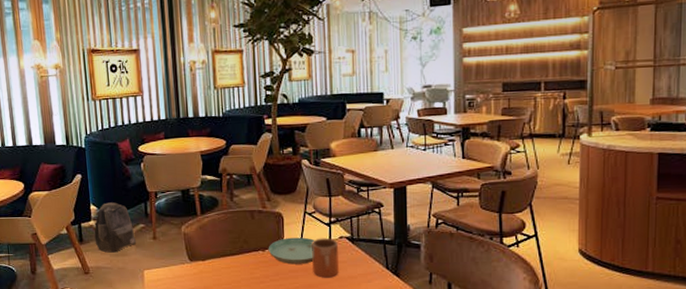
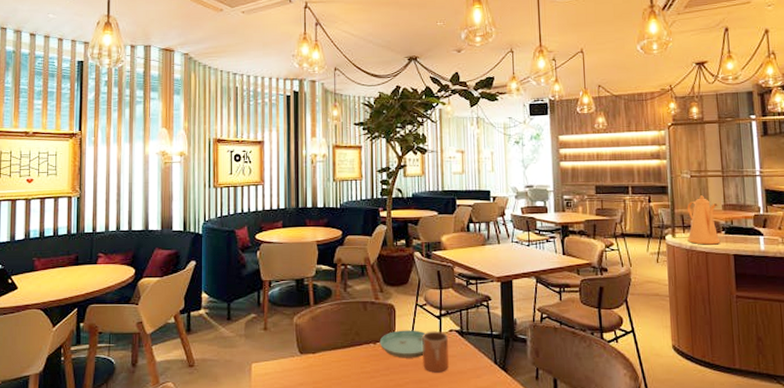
backpack: present [94,202,136,253] -> none [203,290,246,344]
coffee pot: none [605,89,645,144] -> present [687,195,721,245]

